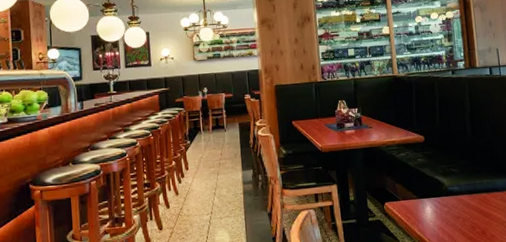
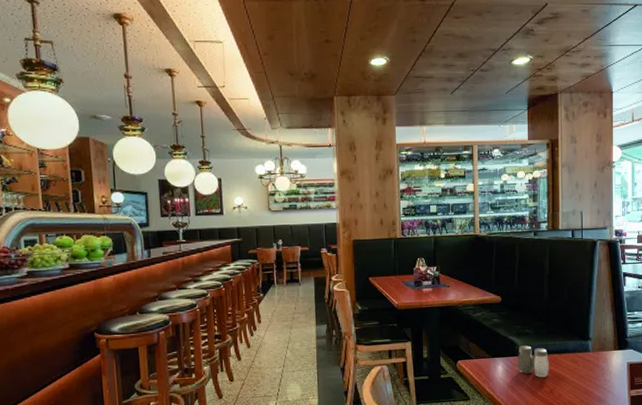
salt and pepper shaker: none [445,185,479,218] -> present [517,345,549,377]

